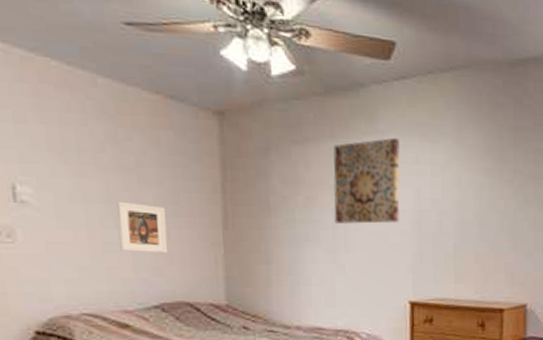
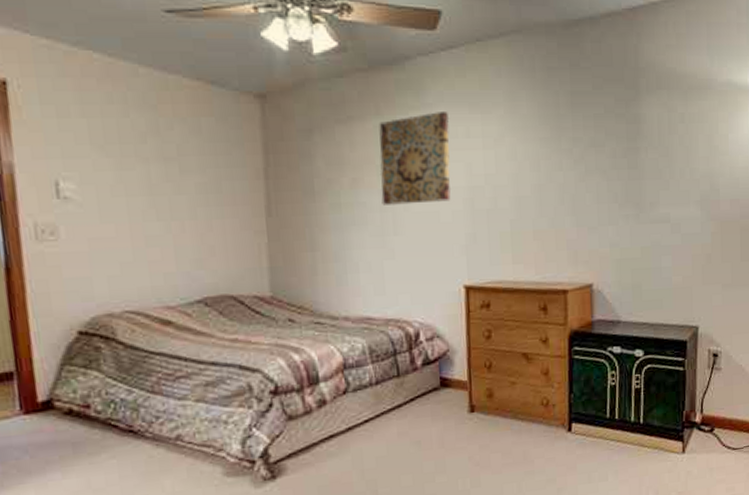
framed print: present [117,201,169,254] -> none [159,192,211,245]

